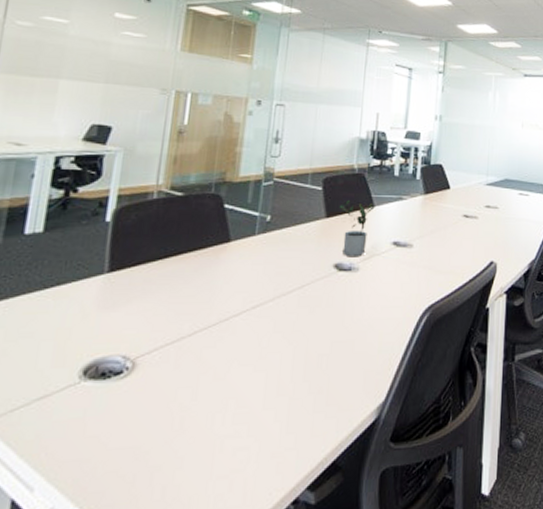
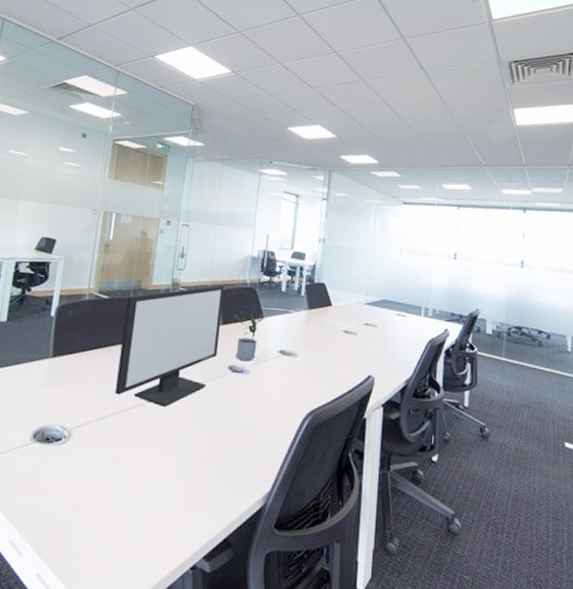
computer monitor: none [194,172,328,319] -> present [115,285,225,407]

